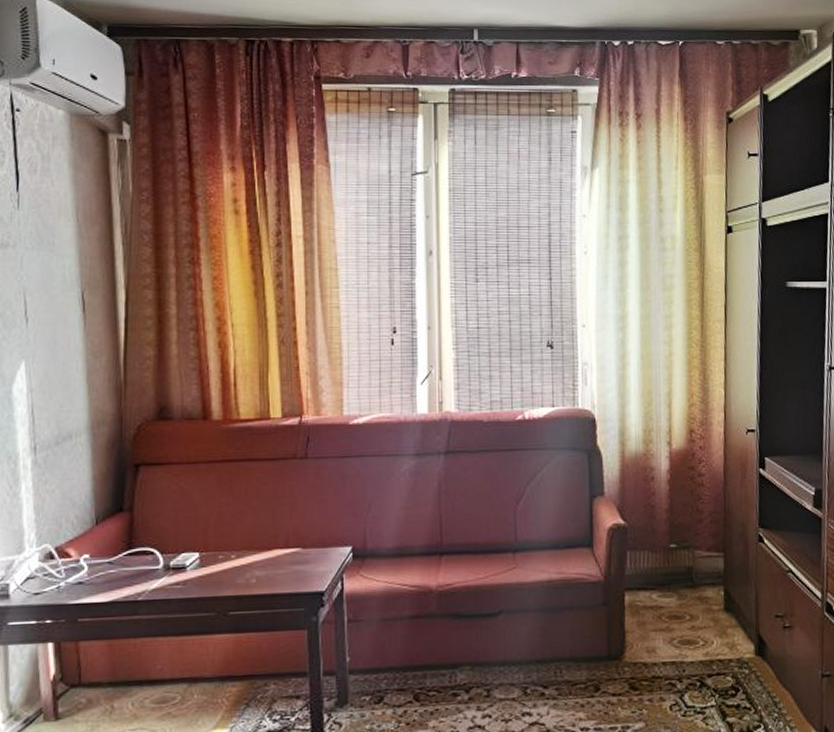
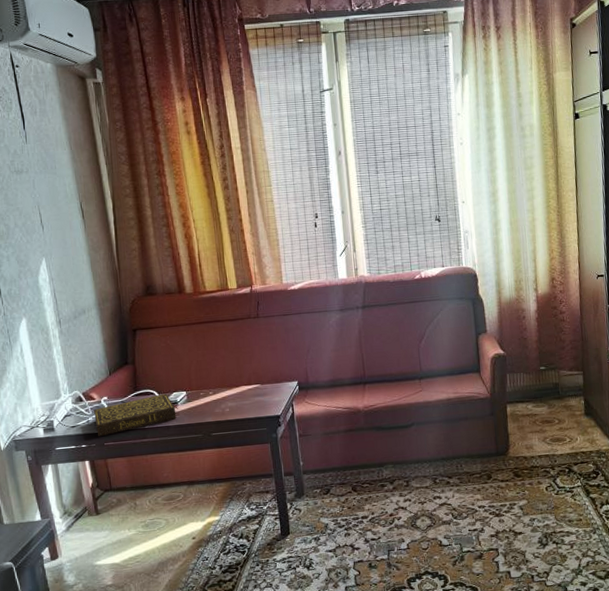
book: none [68,554,188,610] -> present [94,393,179,437]

